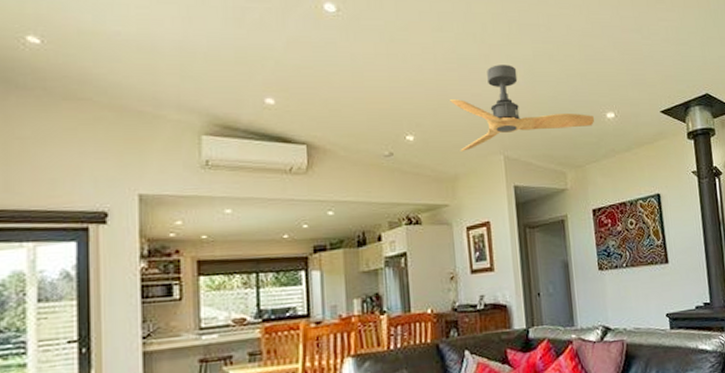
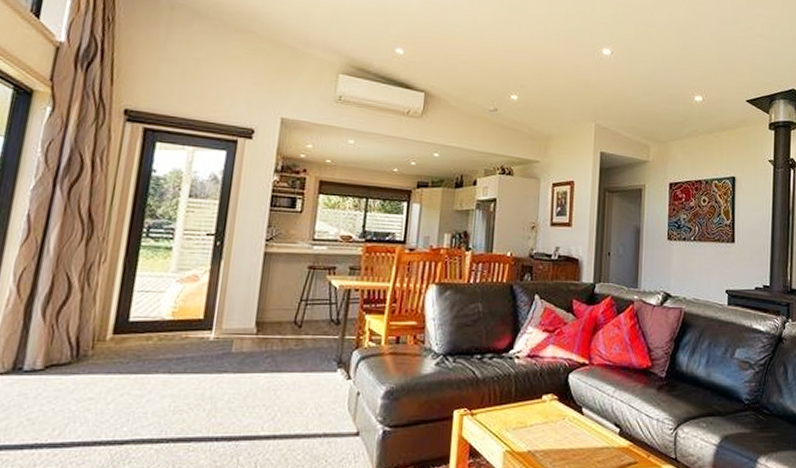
ceiling fan: present [450,65,595,151] -> none [554,41,683,115]

